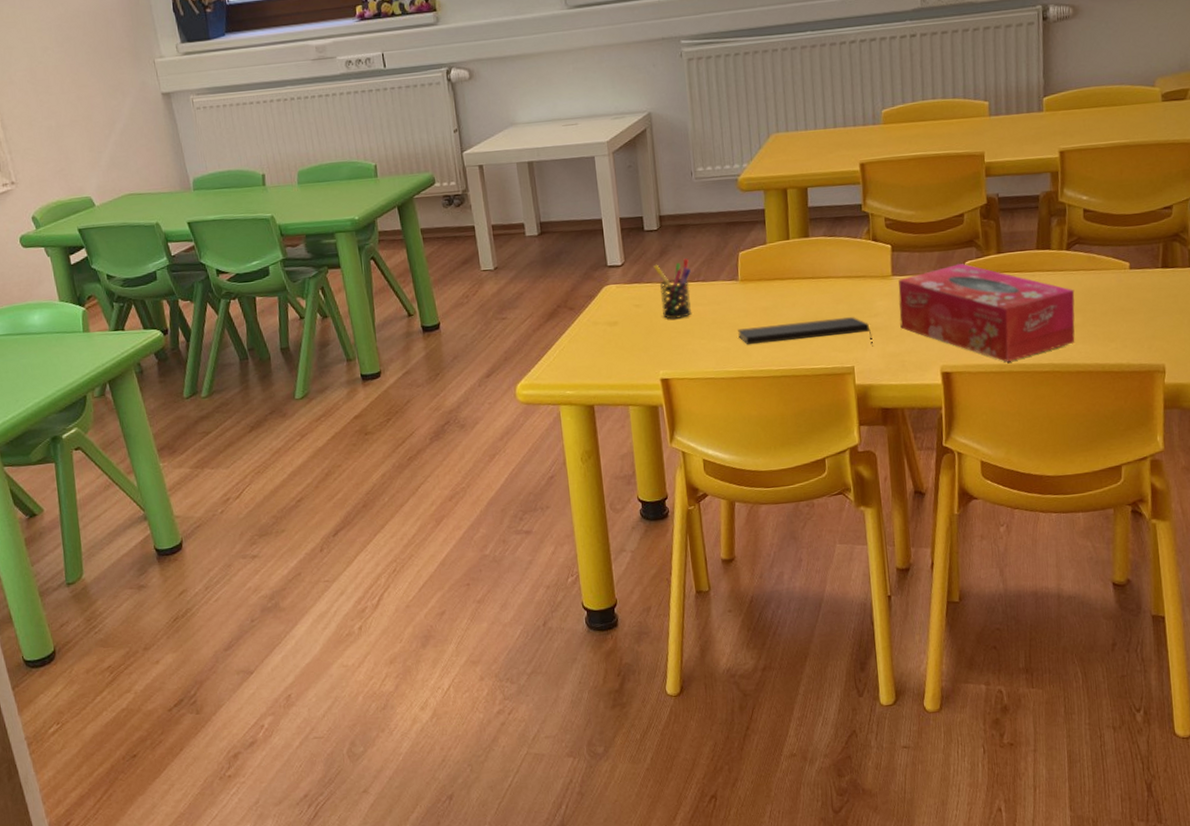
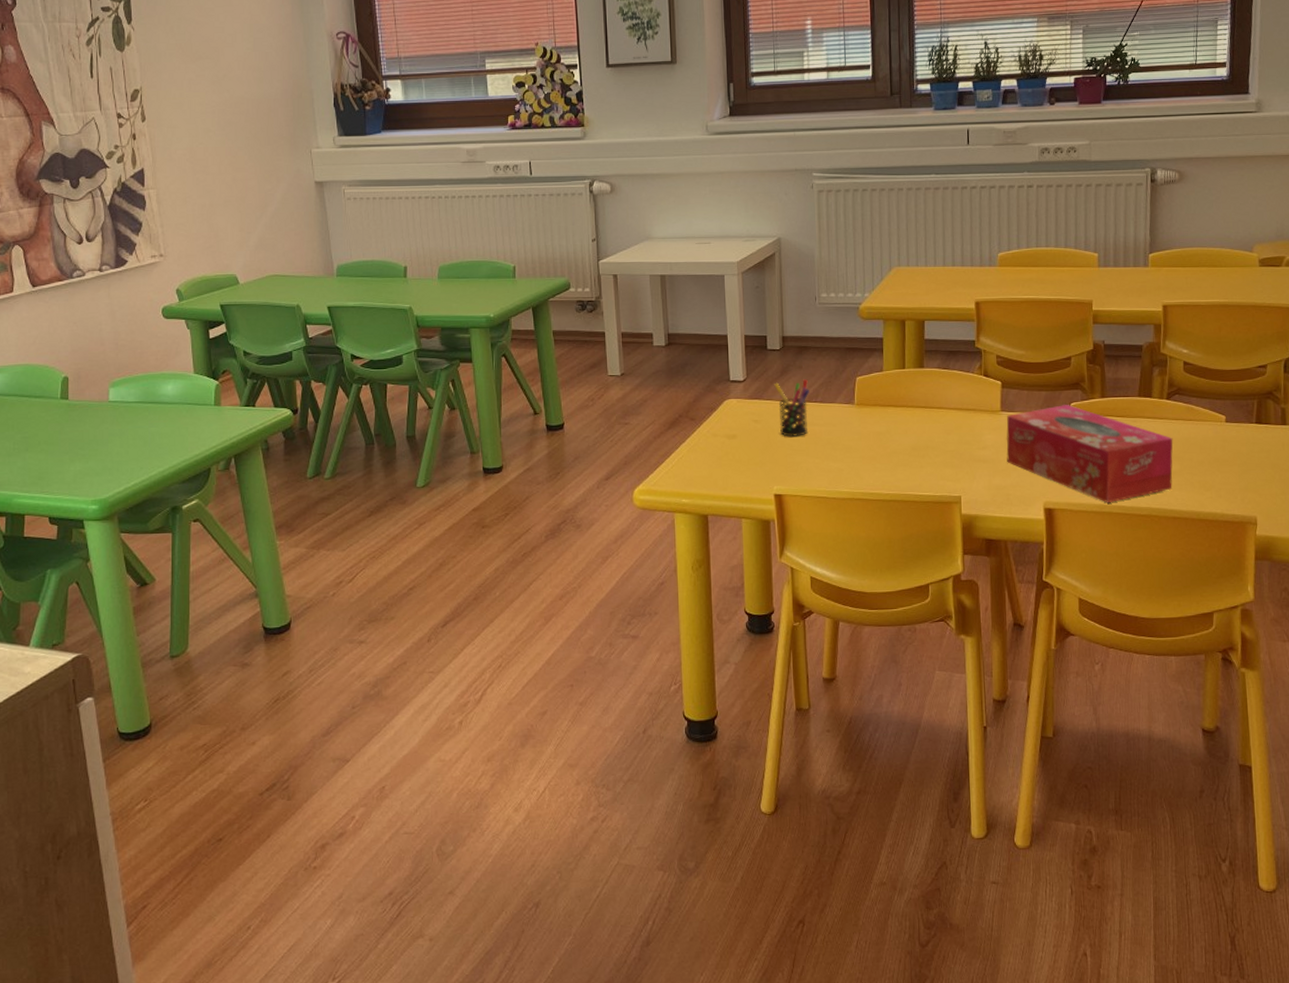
notepad: present [738,317,873,347] -> none [851,448,980,478]

